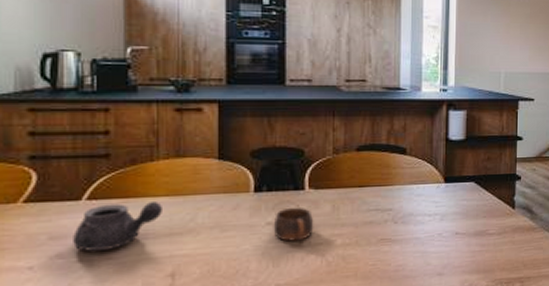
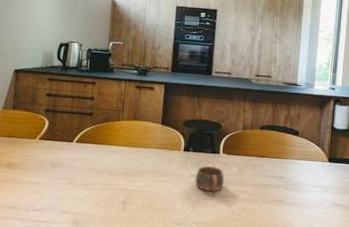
teapot: present [73,202,162,251] -> none [65,147,122,179]

